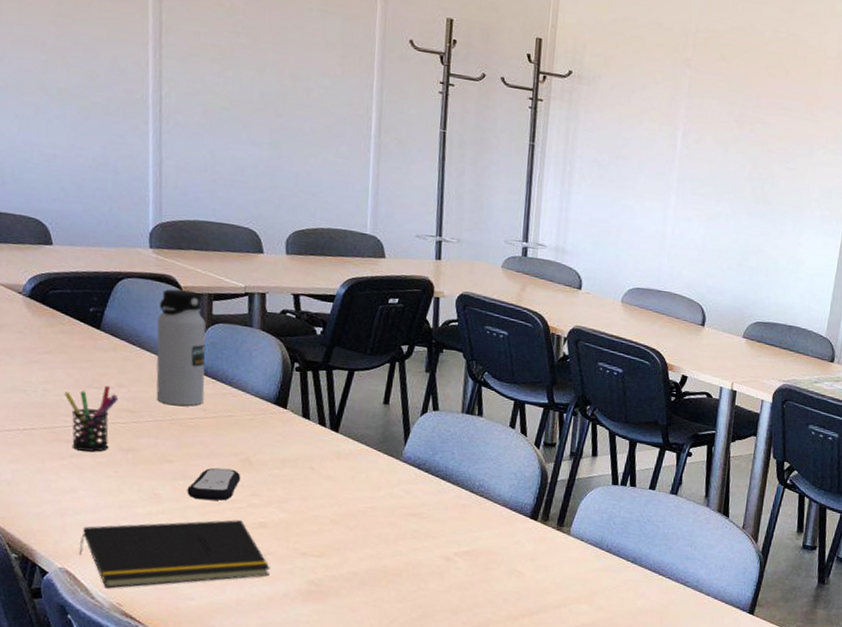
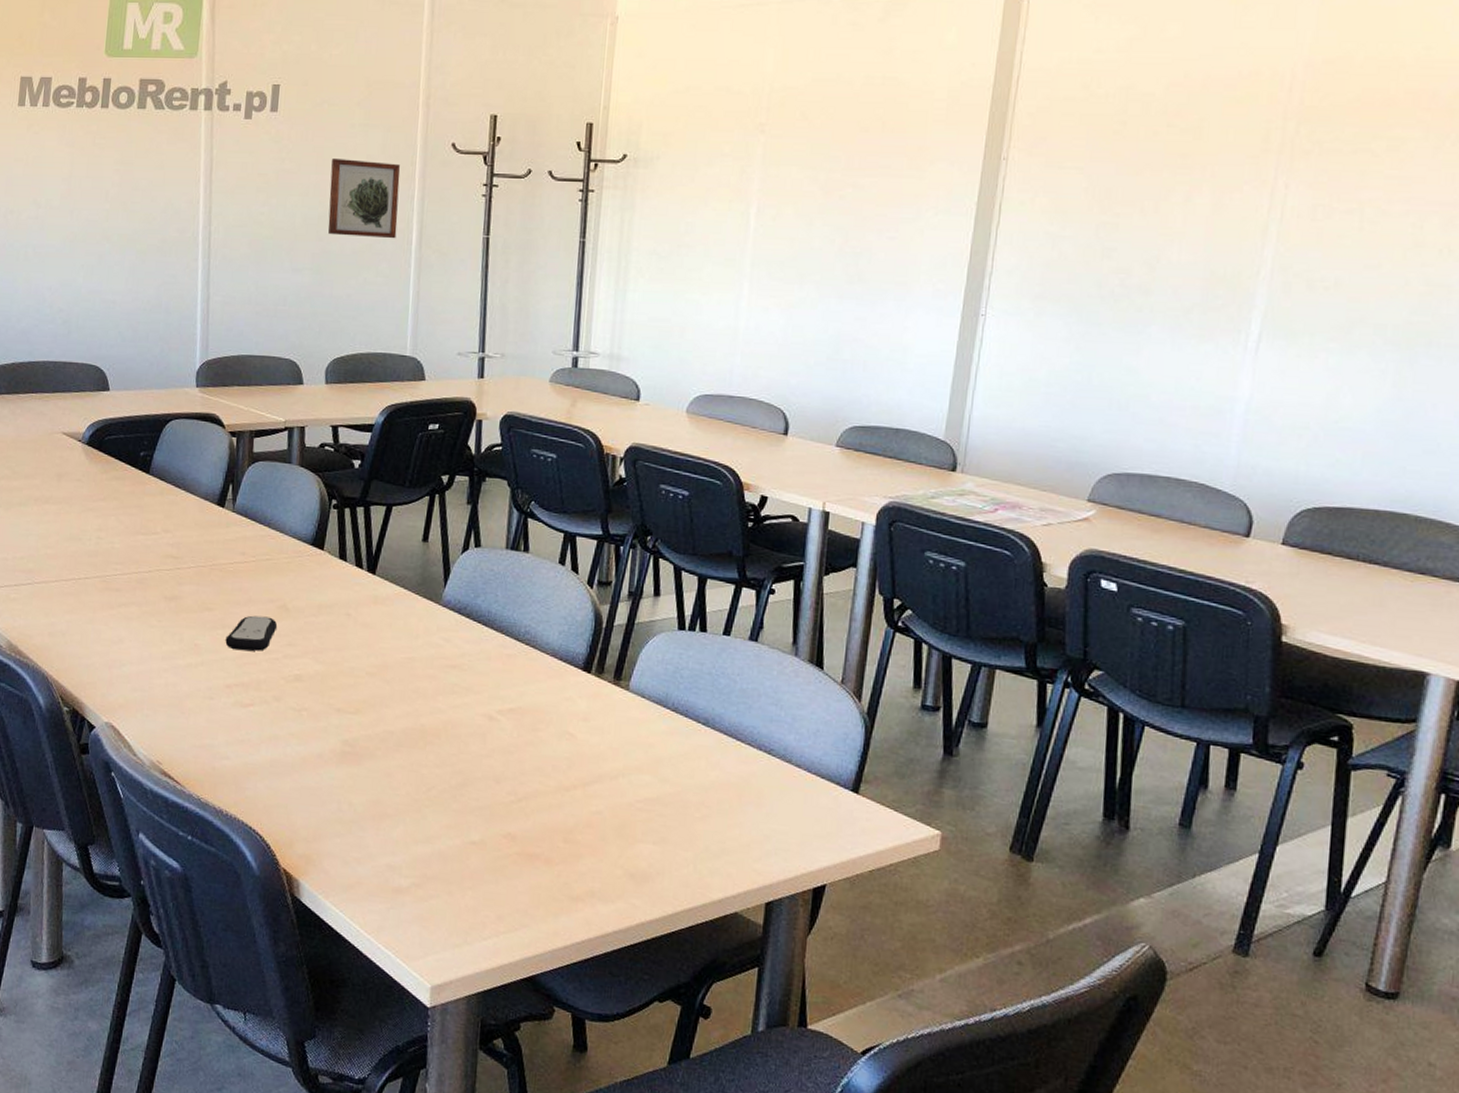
pen holder: present [64,385,119,452] -> none [115,531,164,601]
notepad: present [80,520,270,588] -> none [124,672,304,745]
water bottle: present [156,289,206,406] -> none [198,428,247,550]
wall art: none [286,38,360,124] -> present [328,157,401,239]

